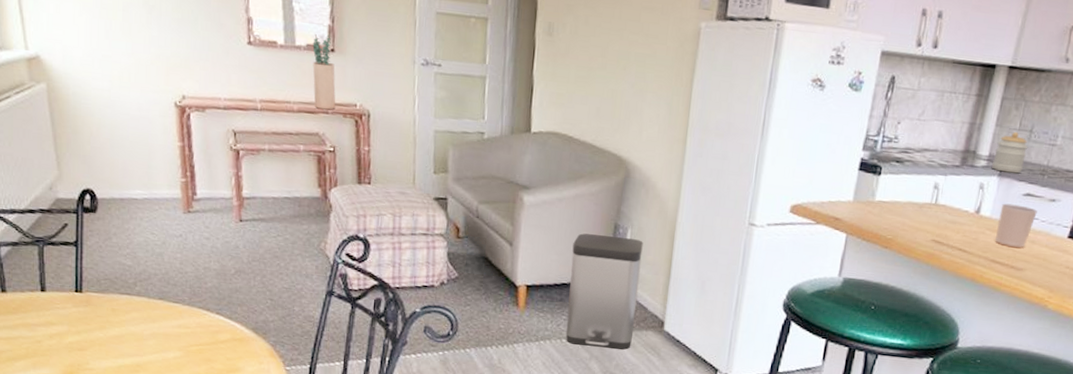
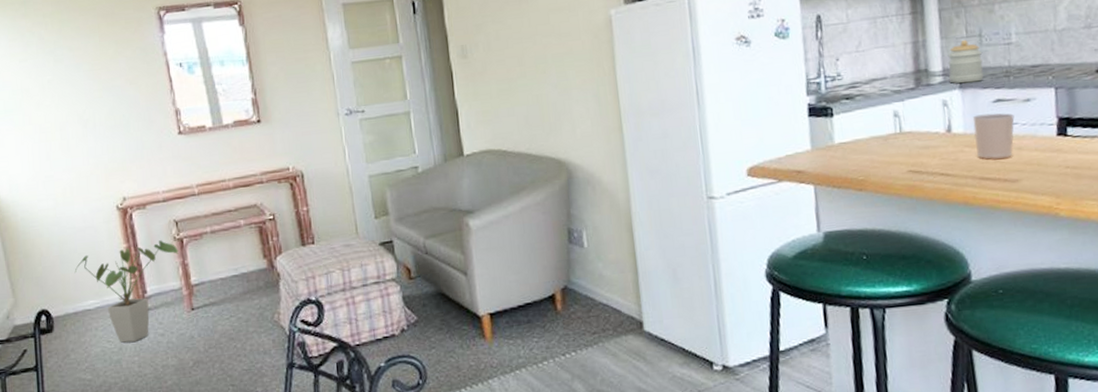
house plant: none [124,145,233,240] -> present [74,240,179,343]
vase: present [312,31,336,110] -> none [239,103,270,181]
pedal bin: present [566,233,643,350] -> none [529,240,613,367]

